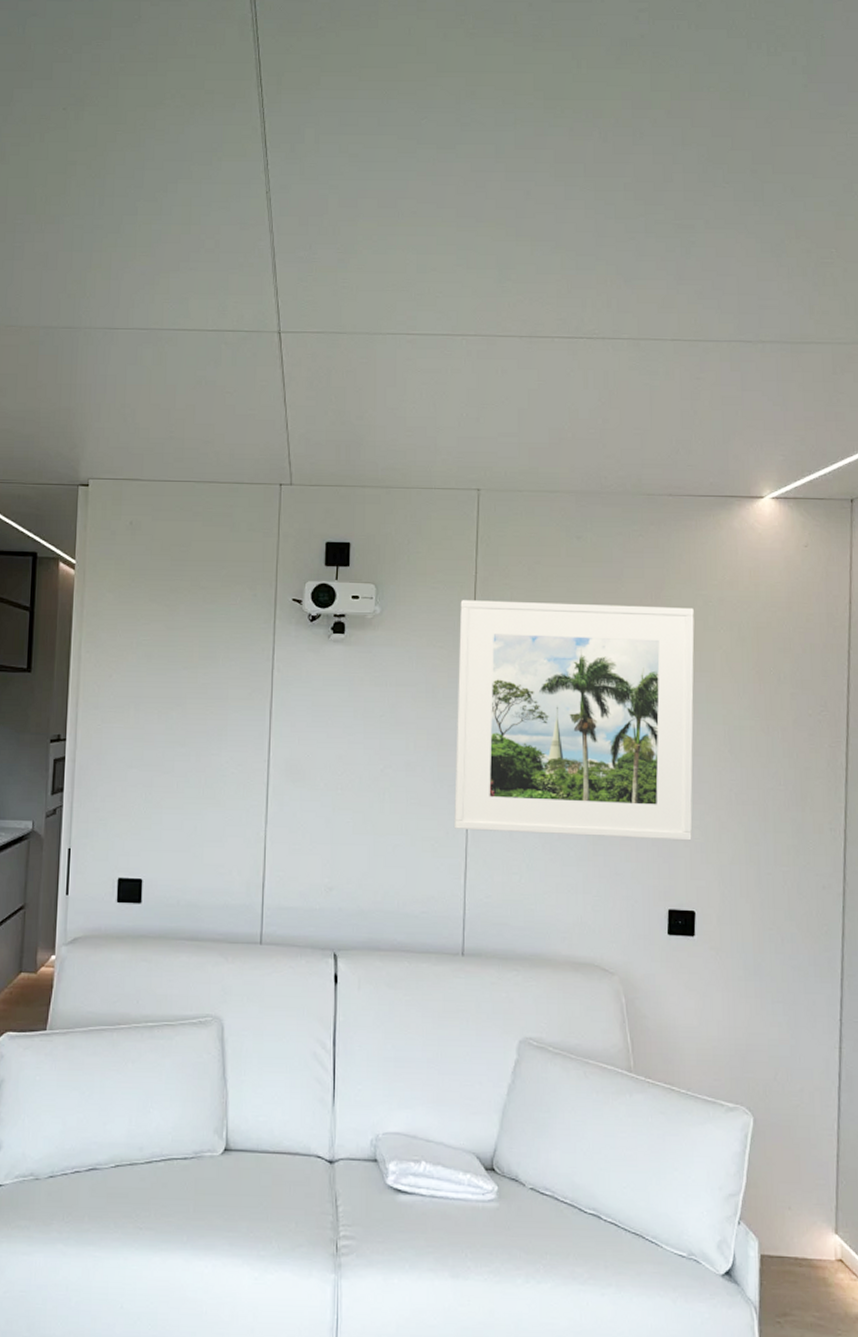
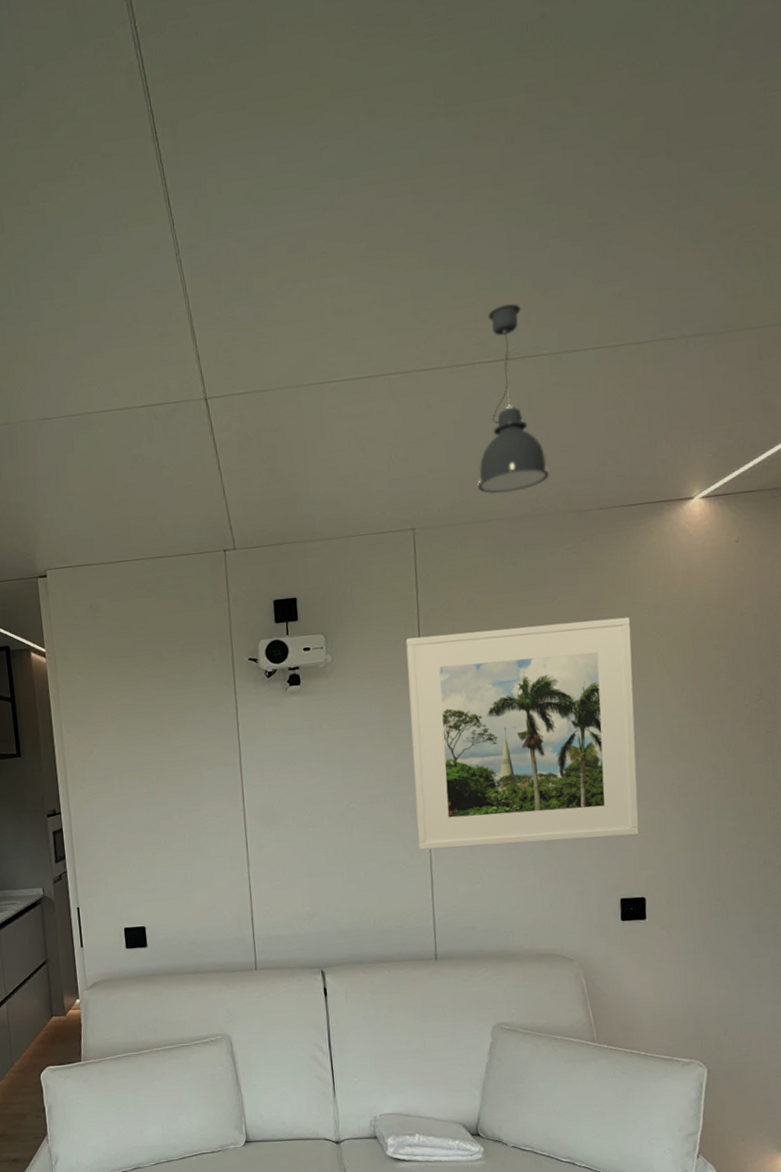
pendant light: none [548,287,621,466] -> present [477,303,549,494]

